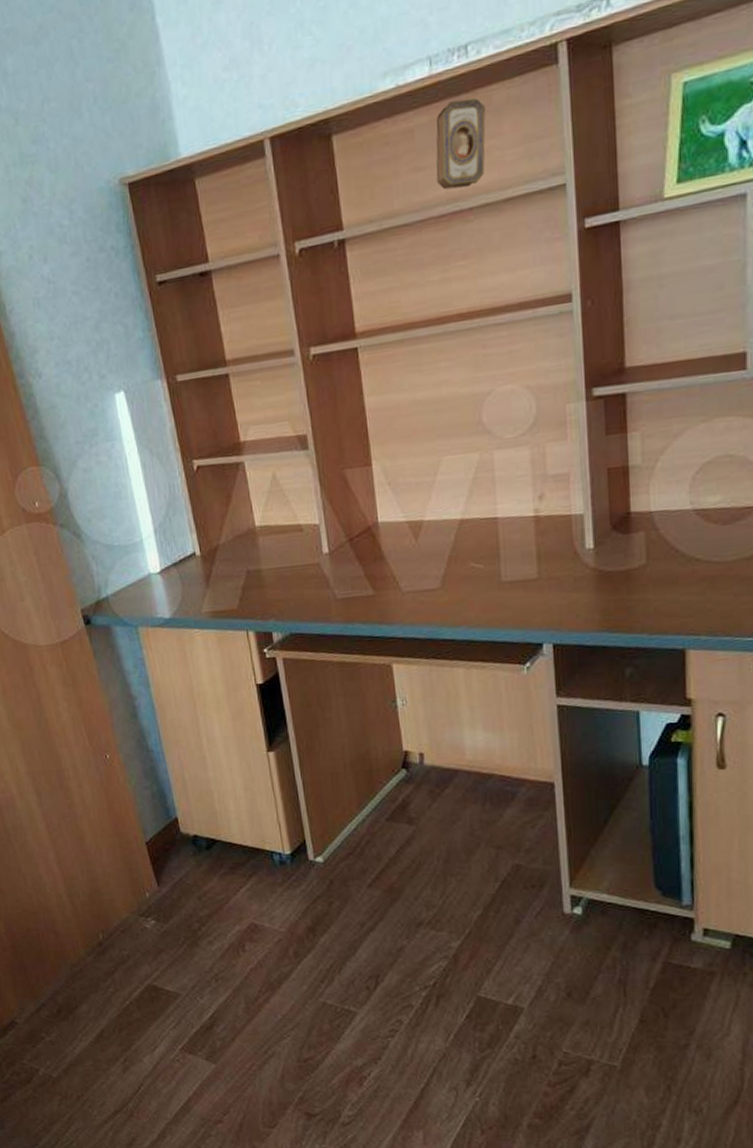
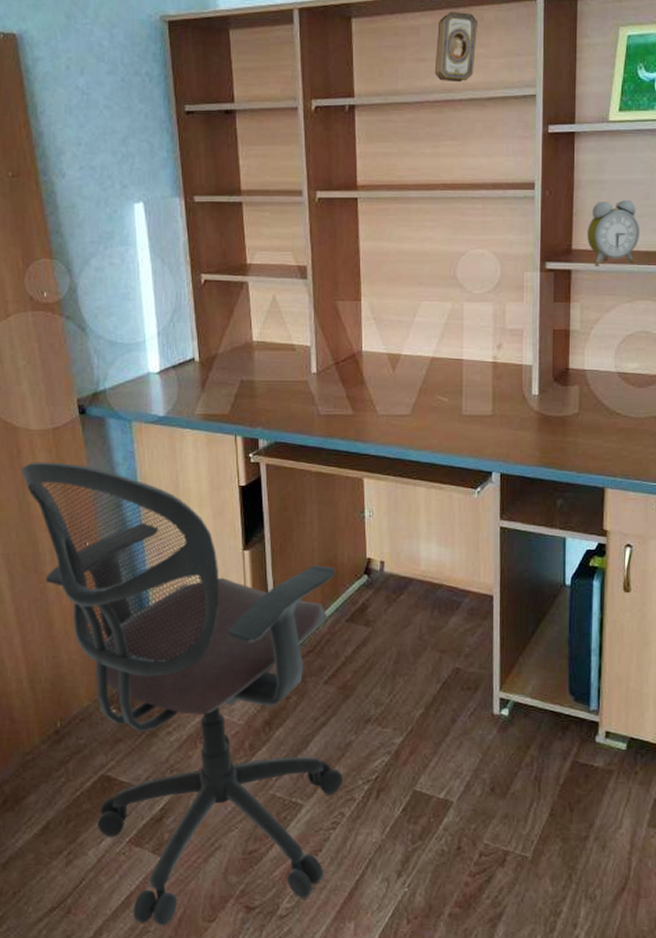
office chair: none [35,676,398,1130] -> present [21,462,344,926]
alarm clock: none [644,294,715,384] -> present [587,200,641,266]

